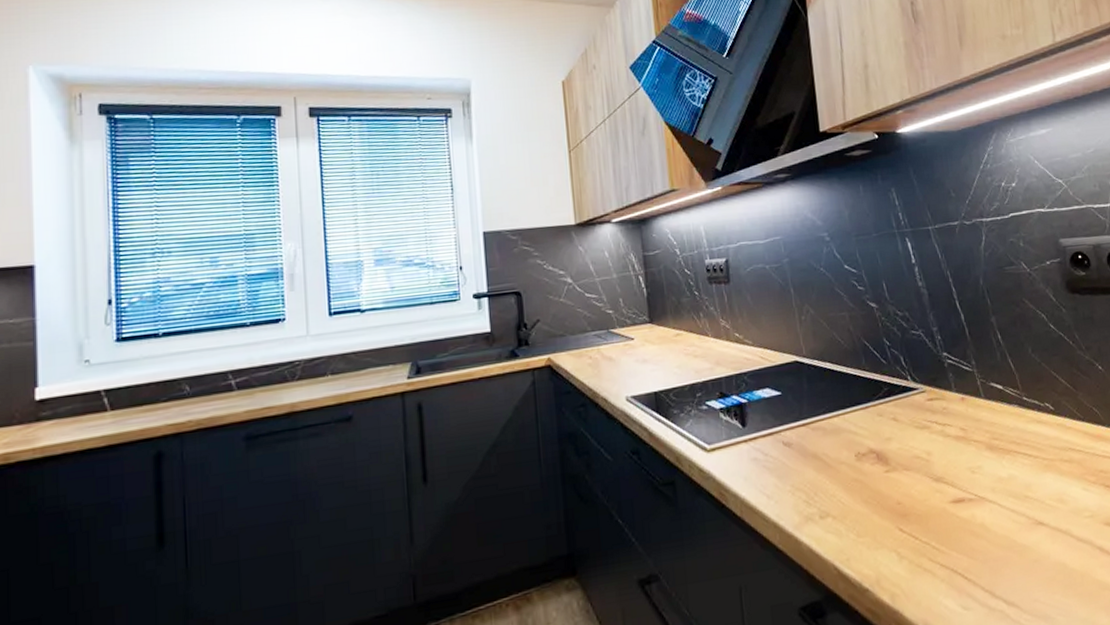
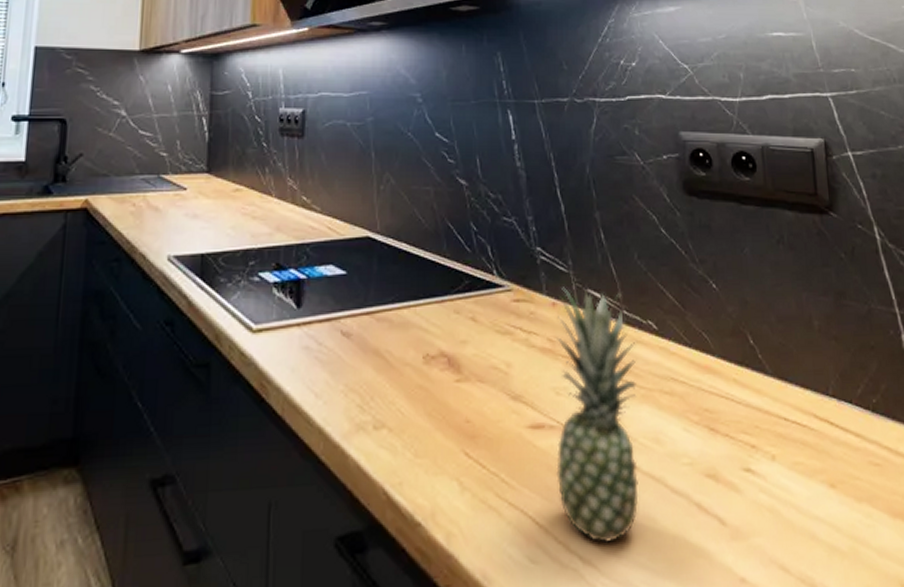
fruit: none [966,383,1050,588] -> present [556,287,639,544]

